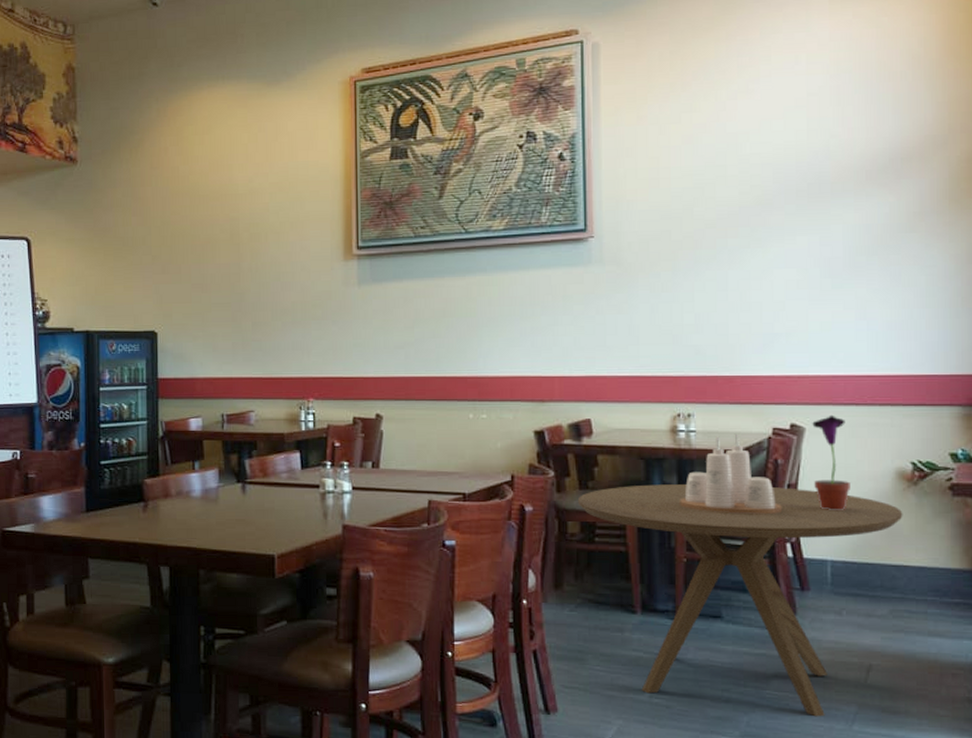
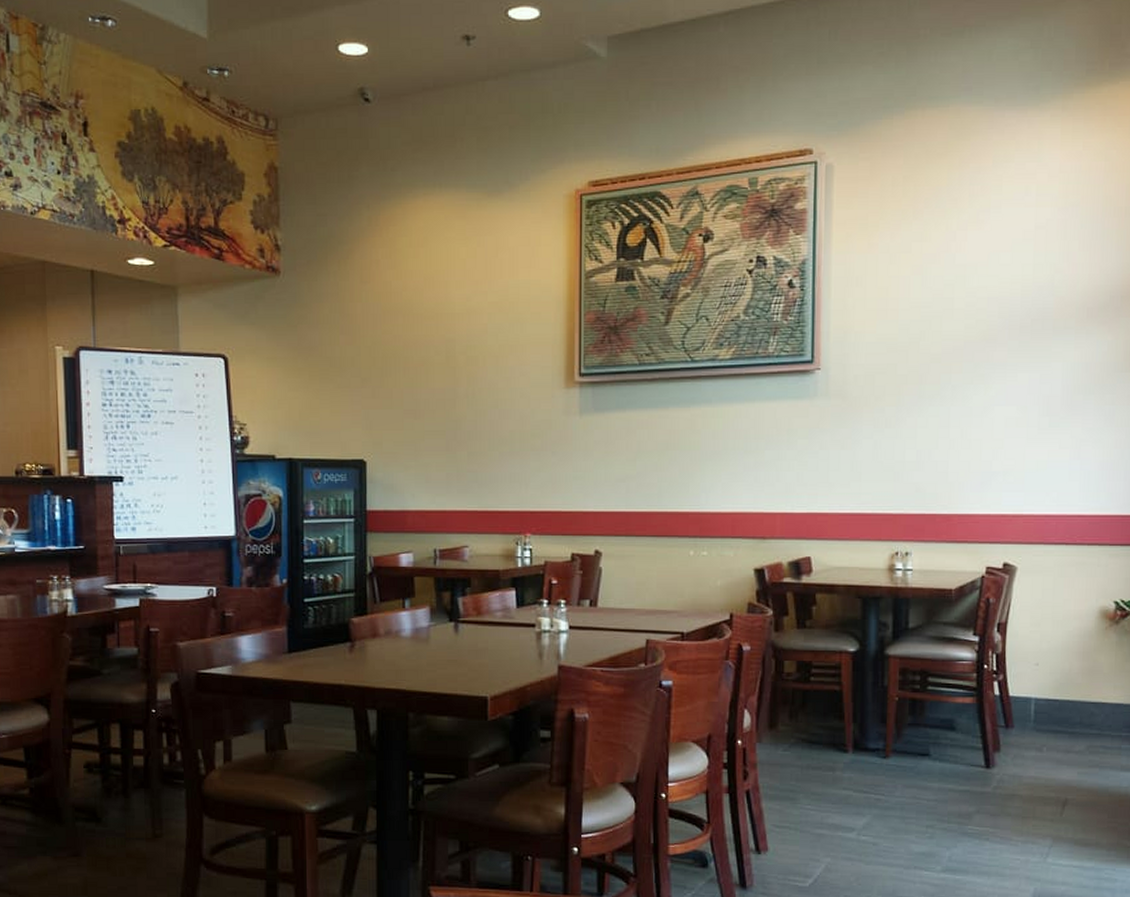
dining table: present [577,484,903,717] -> none [794,623,1104,851]
condiment set: present [680,433,782,515] -> none [894,572,991,654]
potted flower: present [812,414,850,510] -> none [1023,554,1057,649]

